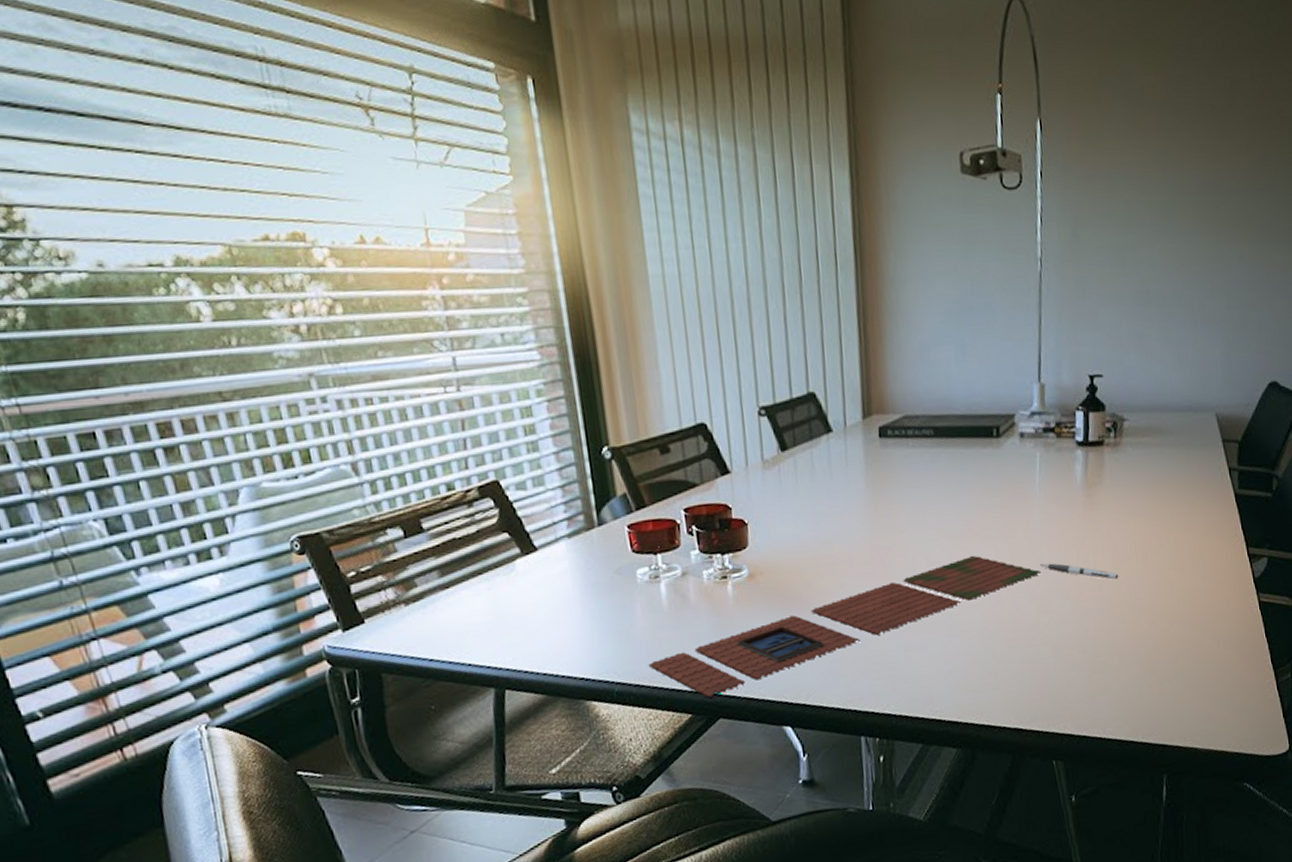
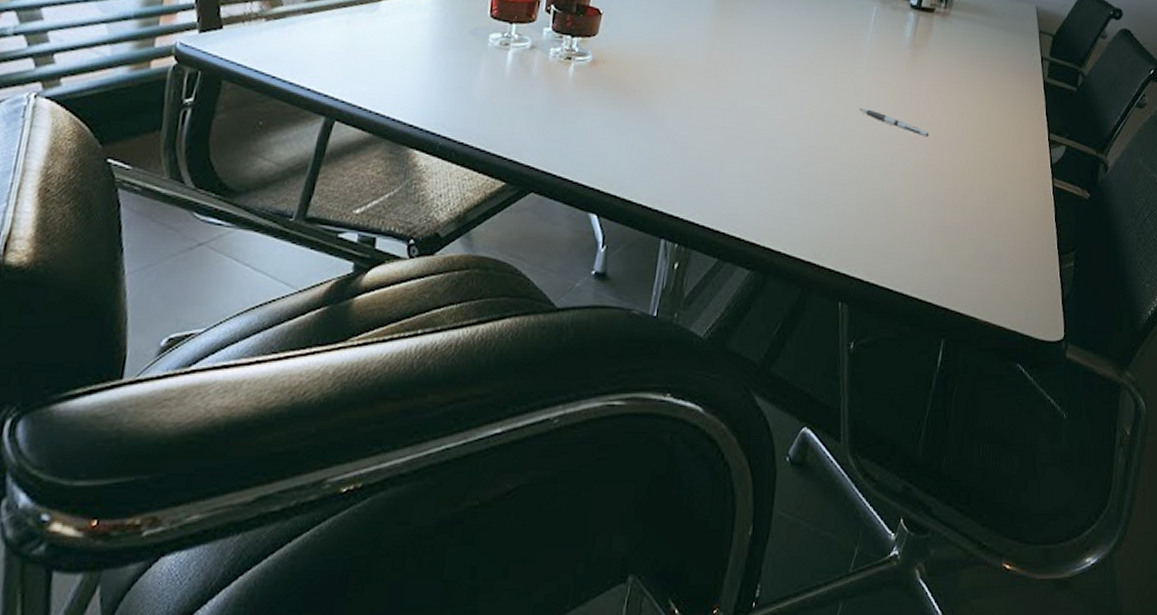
papers: present [648,555,1042,698] -> none [476,86,860,170]

